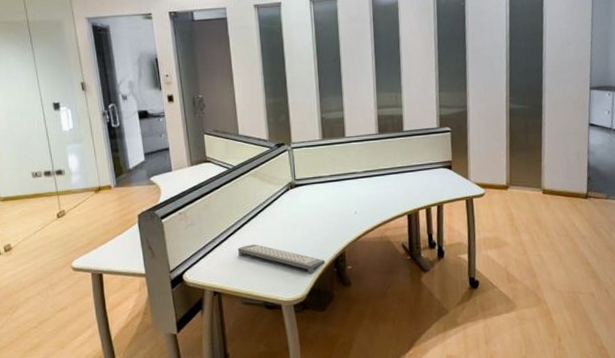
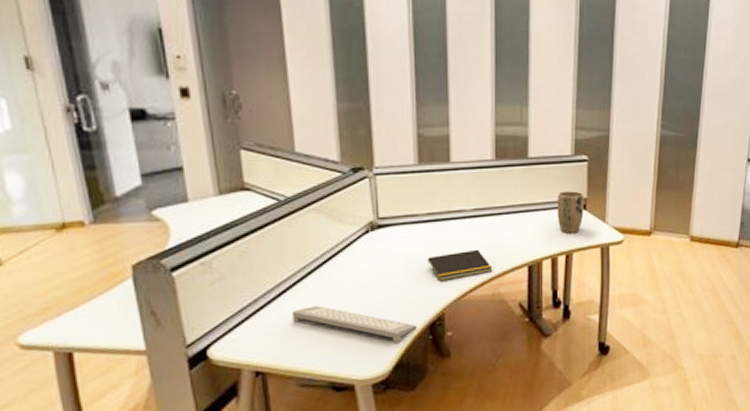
notepad: none [330,202,380,227] -> present [426,249,493,281]
plant pot: none [428,155,450,189] -> present [557,191,584,233]

